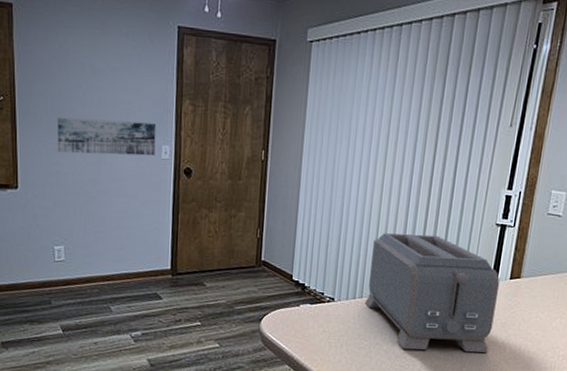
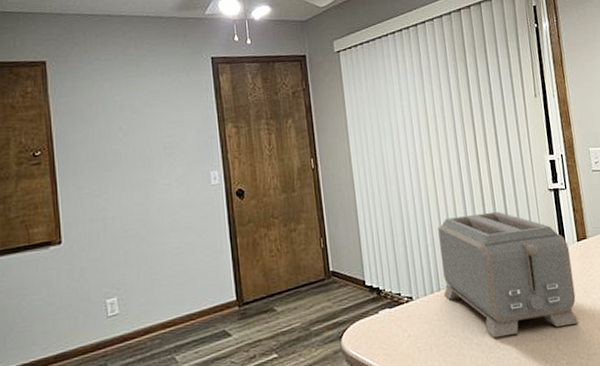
wall art: present [56,117,157,156] -> none [99,151,204,198]

